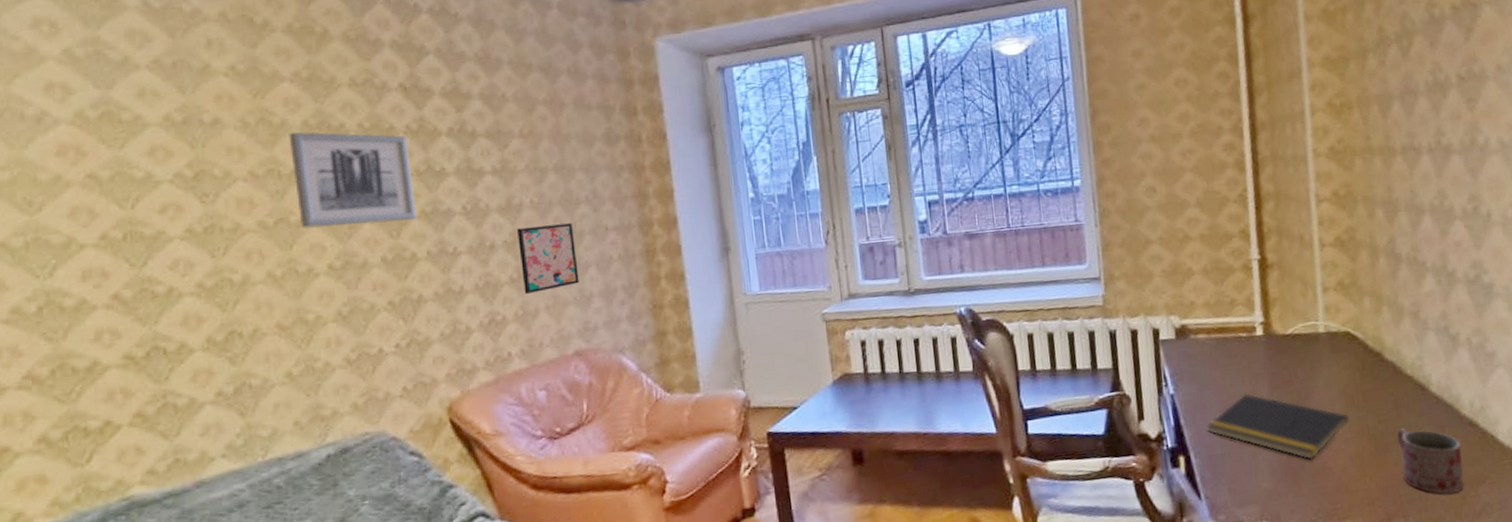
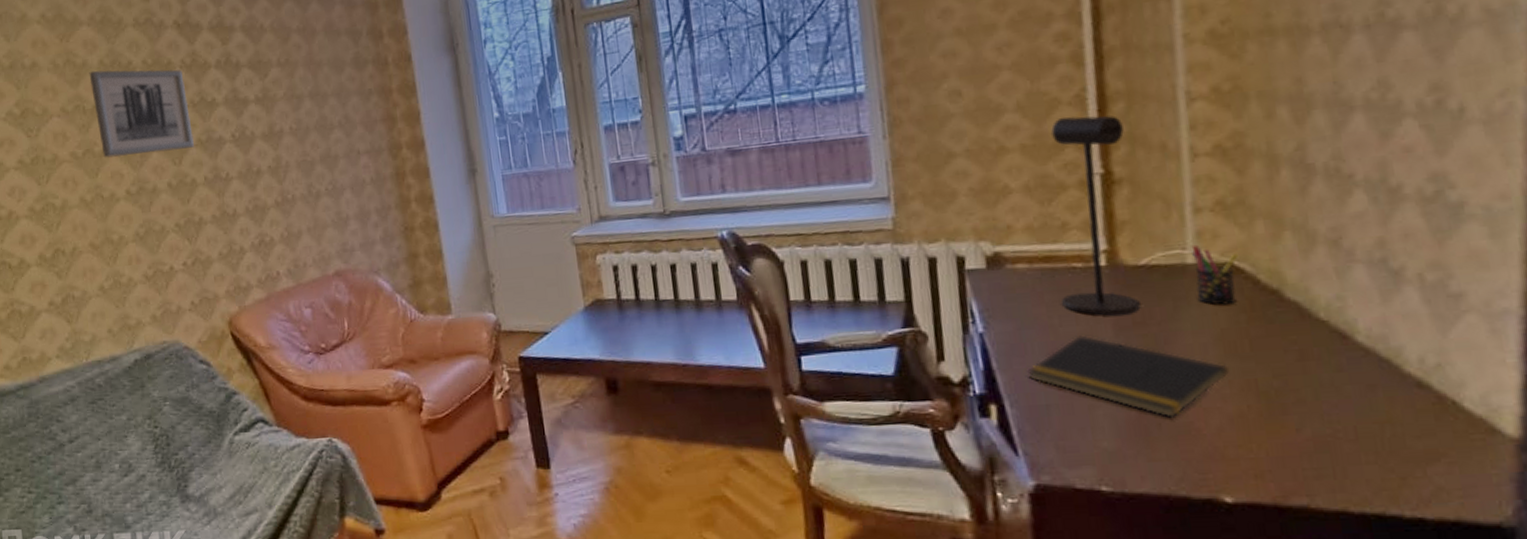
wall art: present [517,223,579,295] -> none [279,148,336,217]
desk lamp: none [1222,211,1288,377] -> present [1050,115,1141,316]
pen holder: none [1322,317,1354,366] -> present [1191,244,1239,305]
mug: present [1396,428,1464,495] -> none [1299,386,1405,473]

